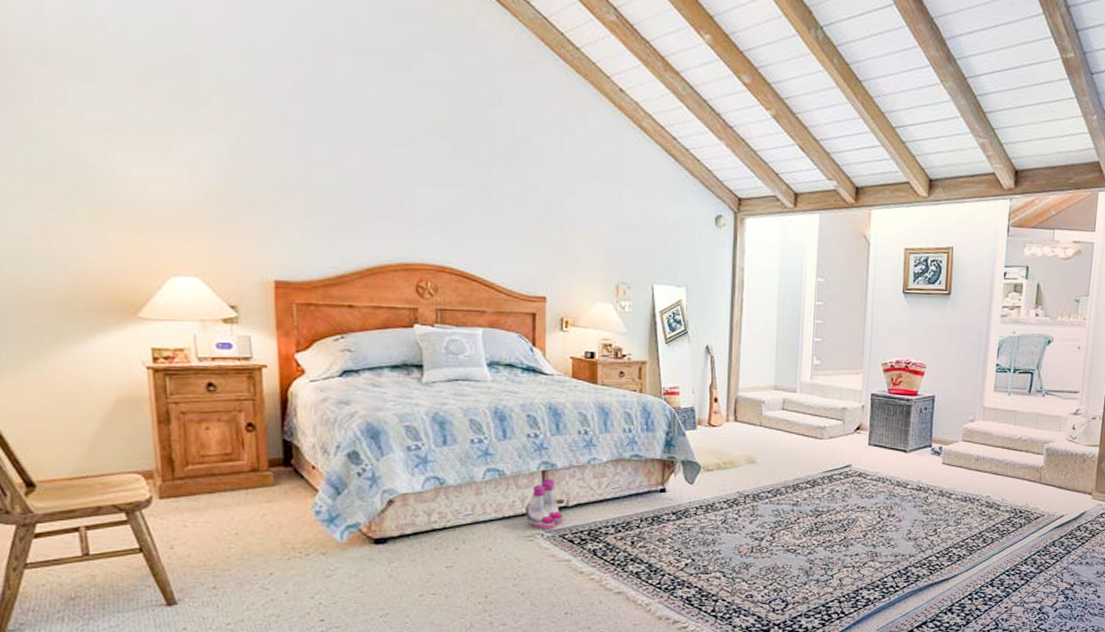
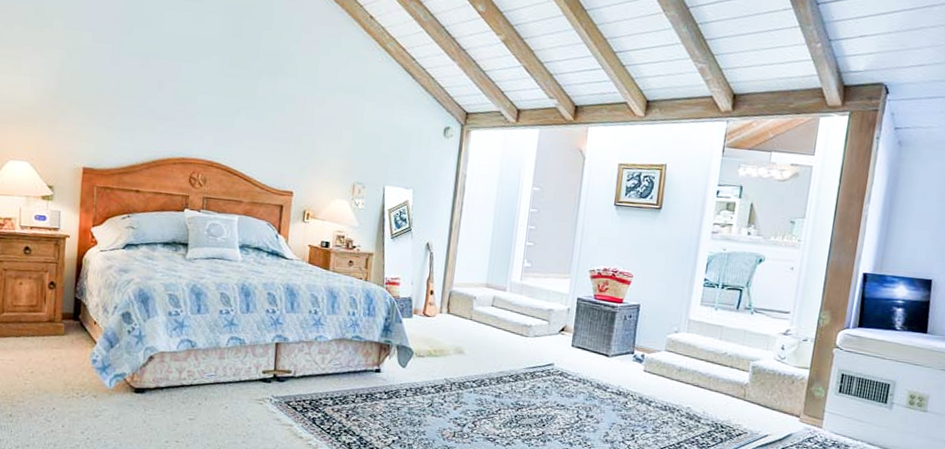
boots: present [524,478,563,530] -> none [258,350,290,396]

